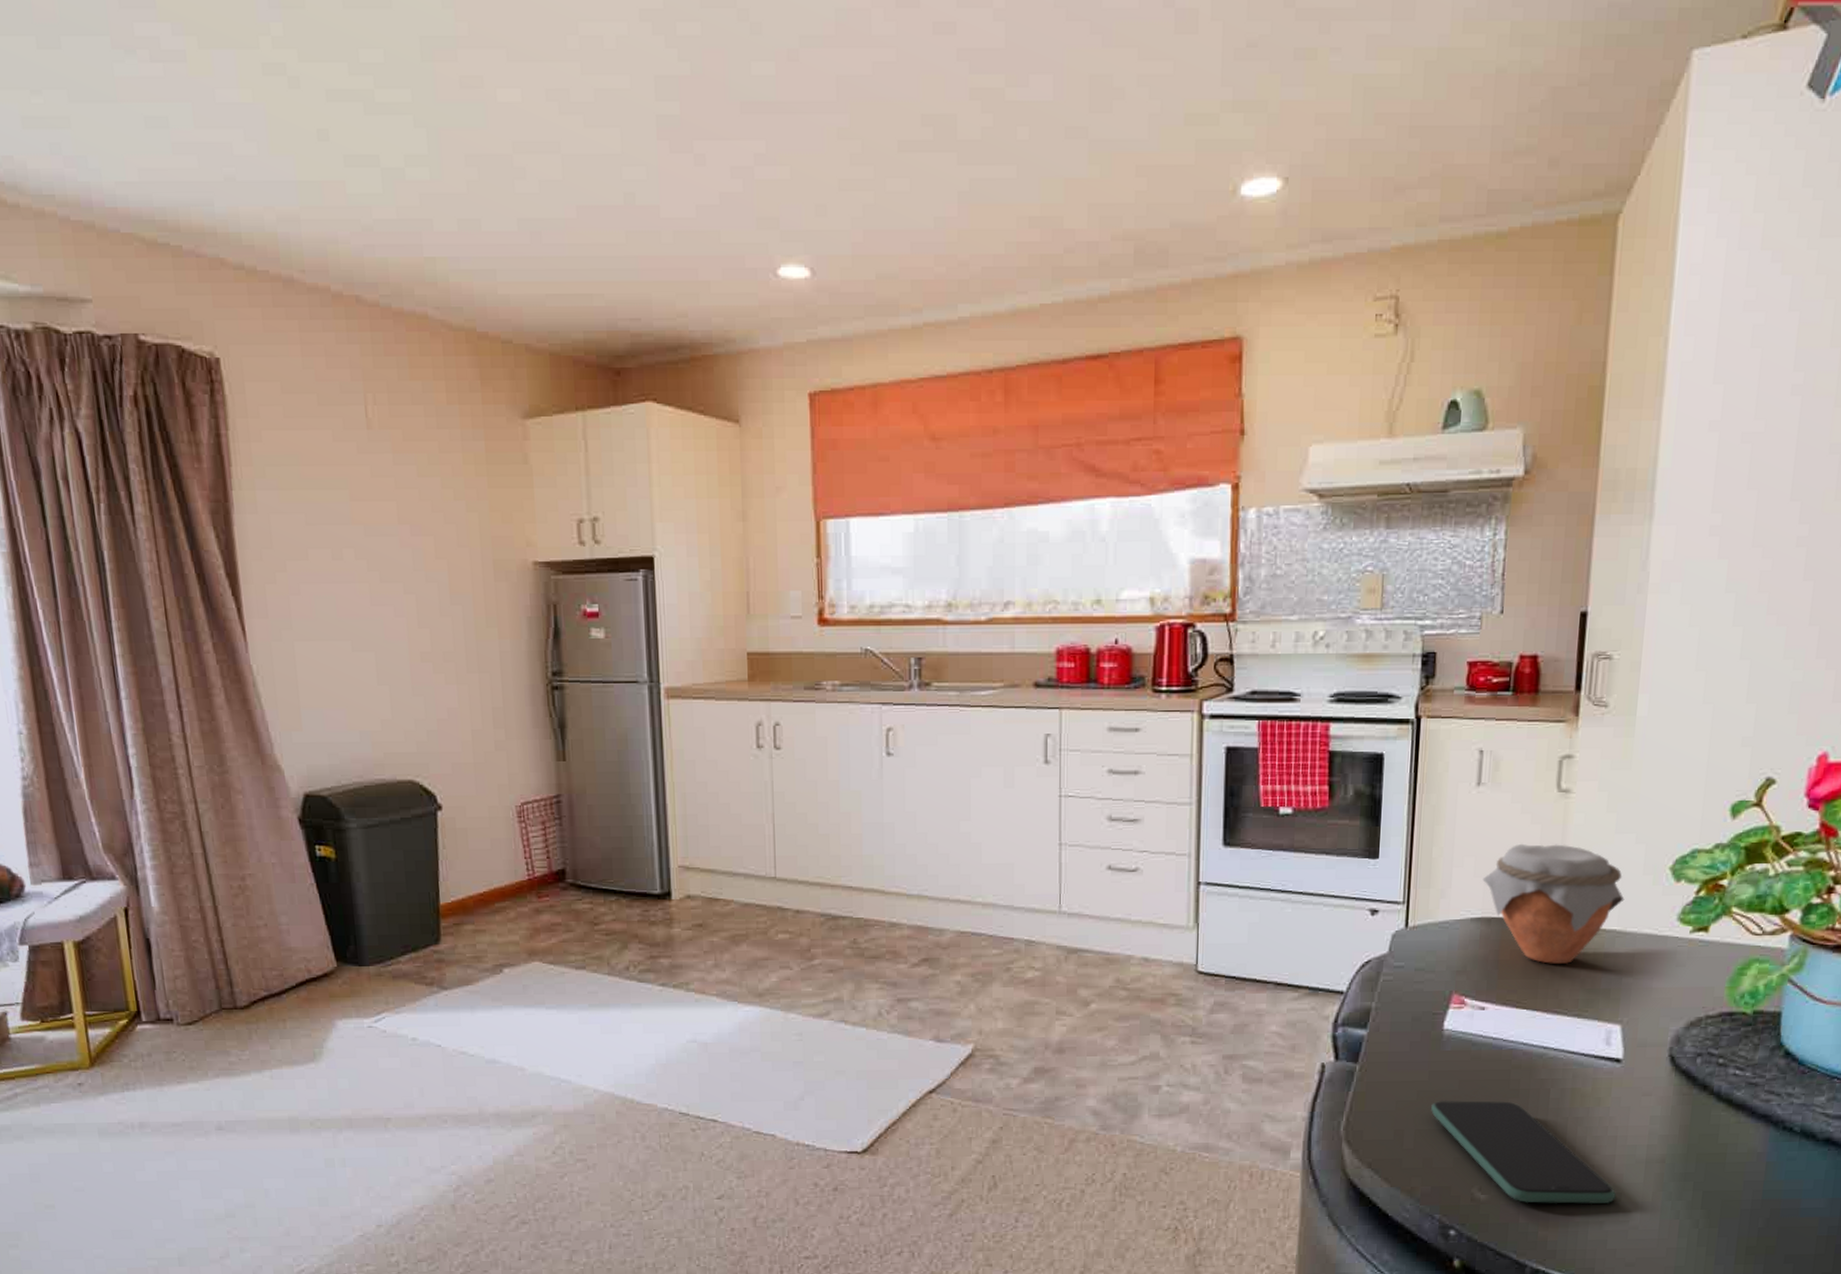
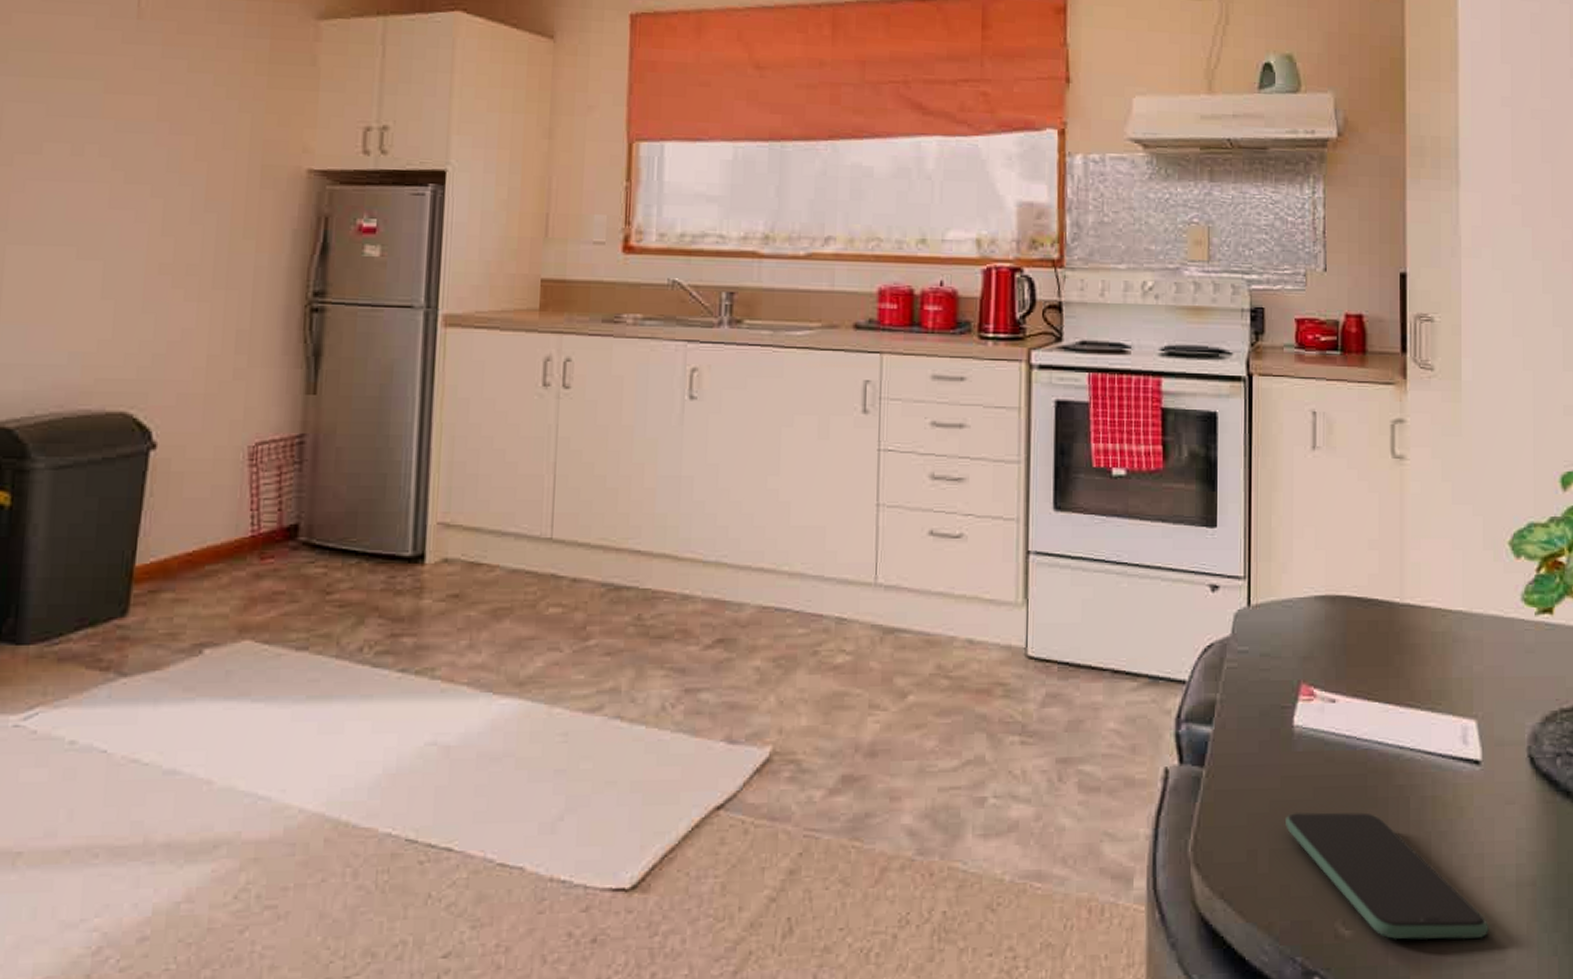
jar: present [1482,843,1625,964] -> none [1324,513,1467,649]

